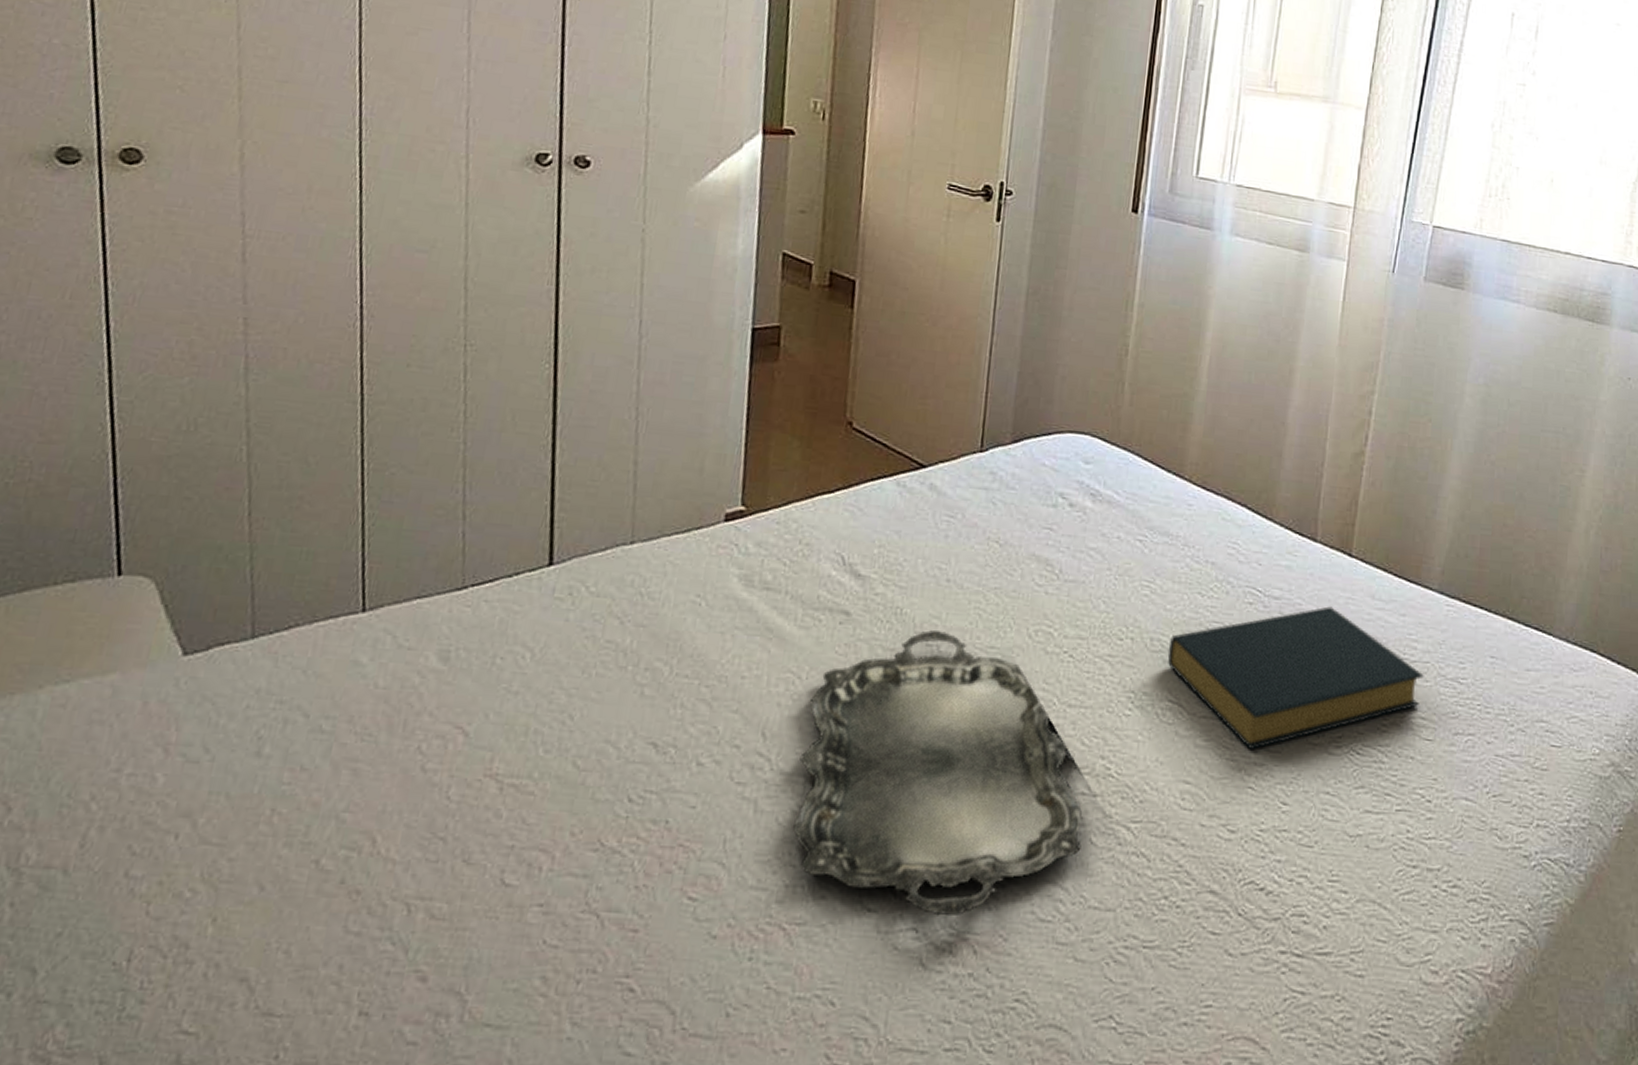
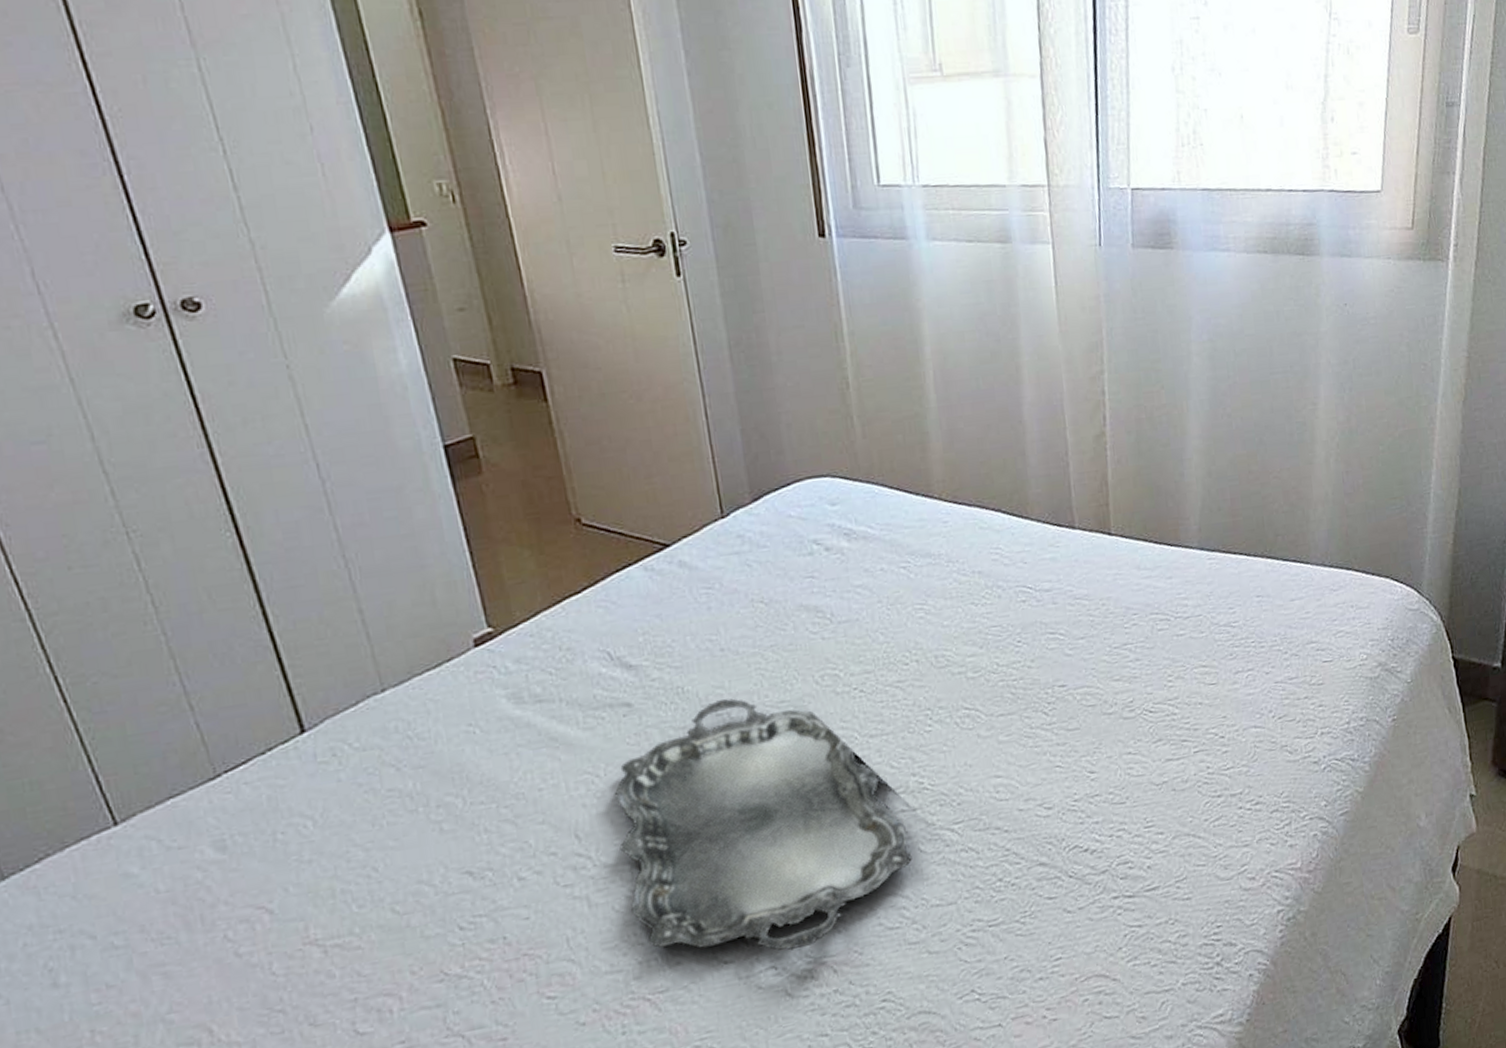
hardback book: present [1167,606,1424,750] -> none [953,586,1199,734]

